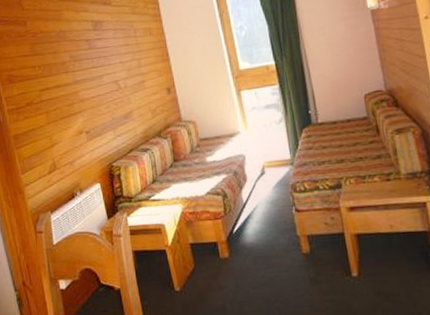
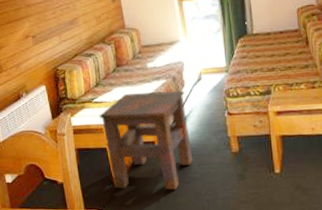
side table: none [157,185,260,297] -> present [99,90,193,190]

